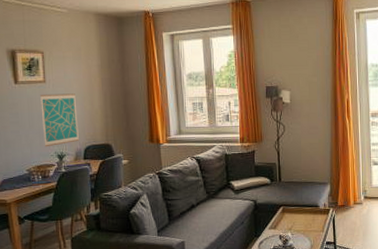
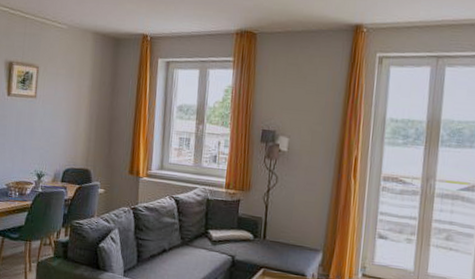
wall art: present [40,93,80,147] -> none [25,109,63,164]

